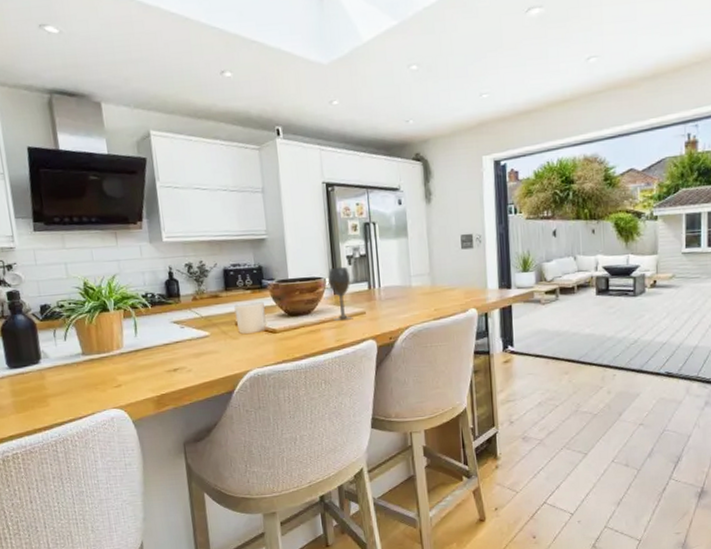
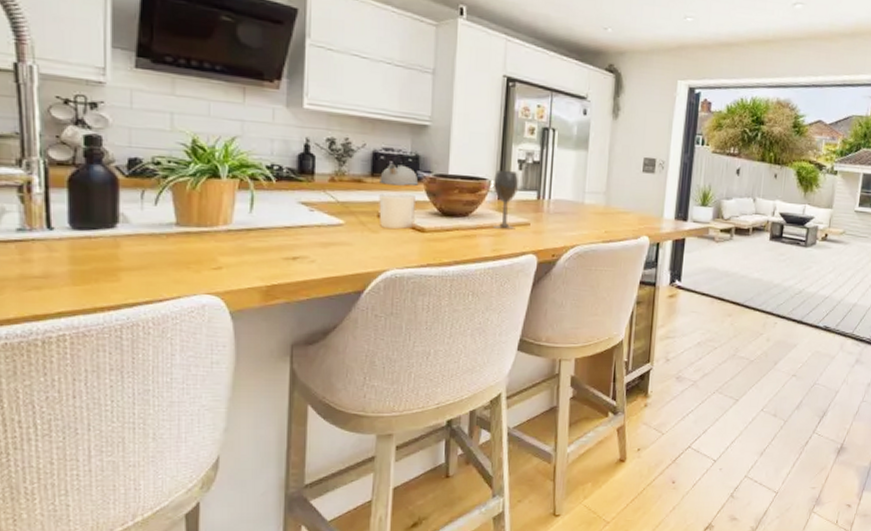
kettle: none [232,266,265,297] -> present [380,153,419,187]

